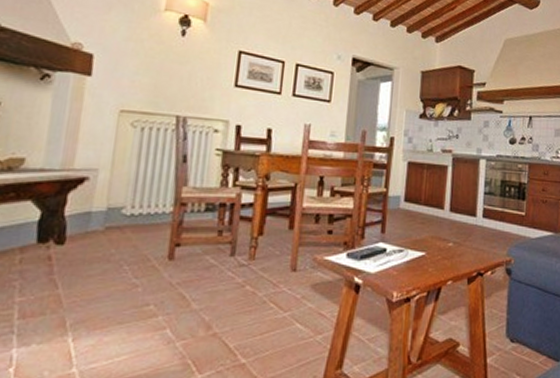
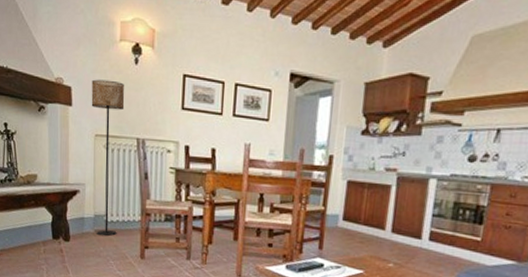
floor lamp: none [107,48,166,235] -> present [91,79,125,237]

